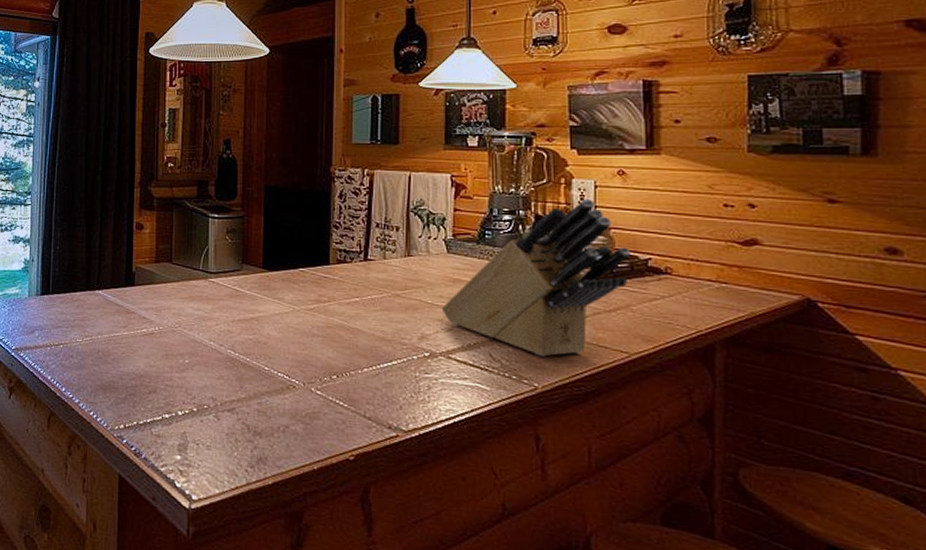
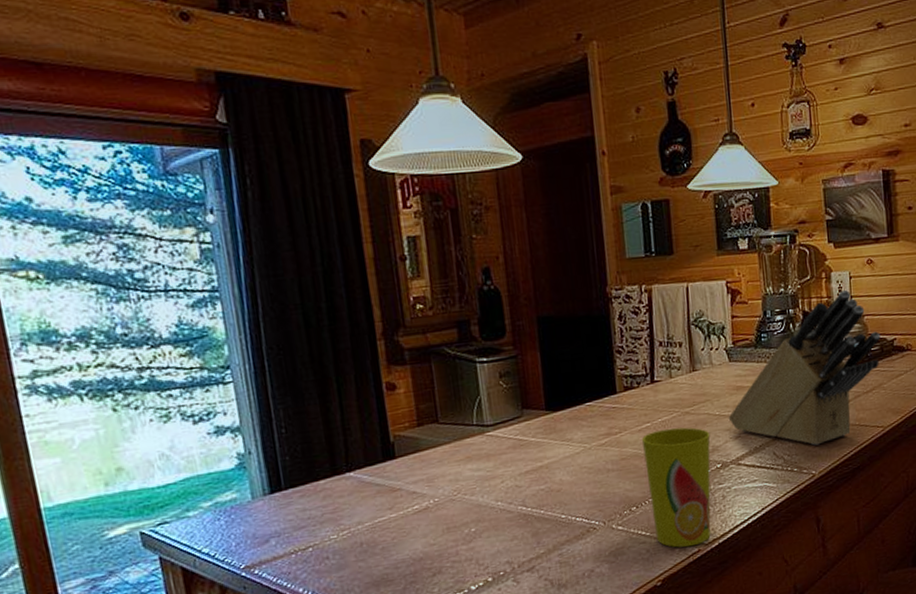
cup: none [349,307,420,430] -> present [641,427,711,548]

